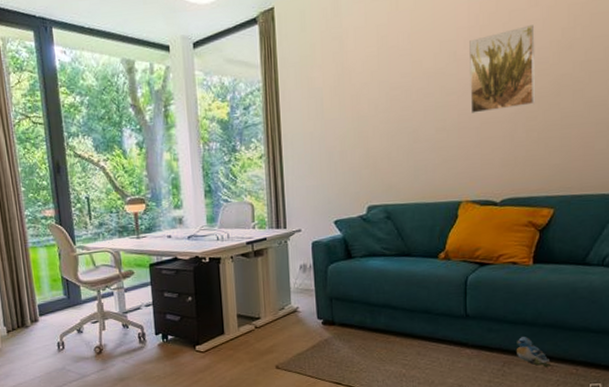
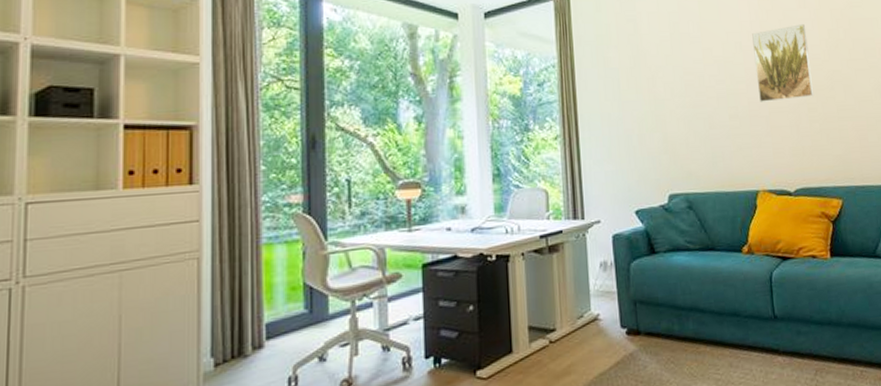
plush toy: present [517,337,551,368] -> none [825,339,860,373]

